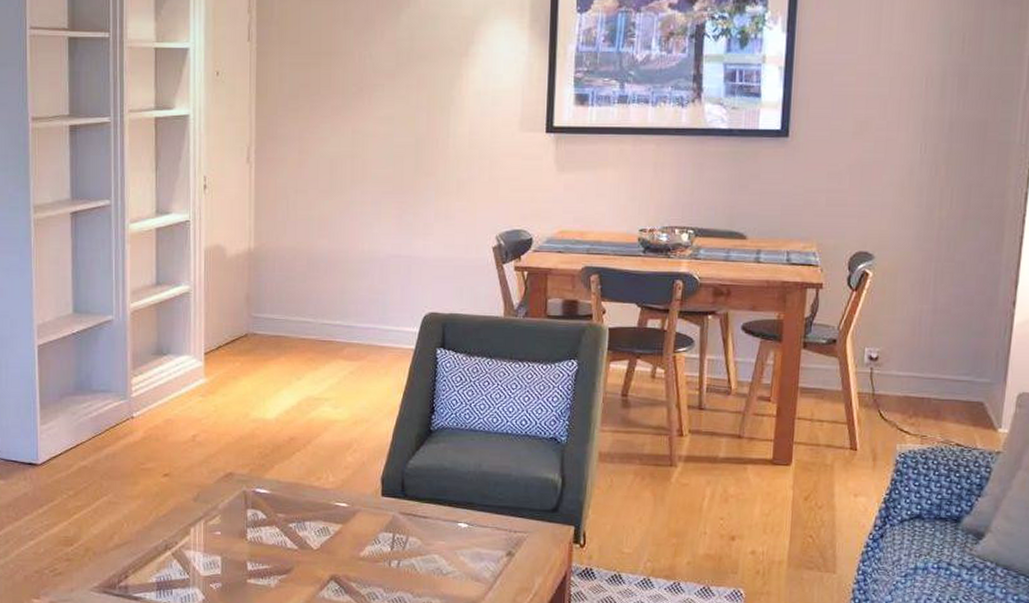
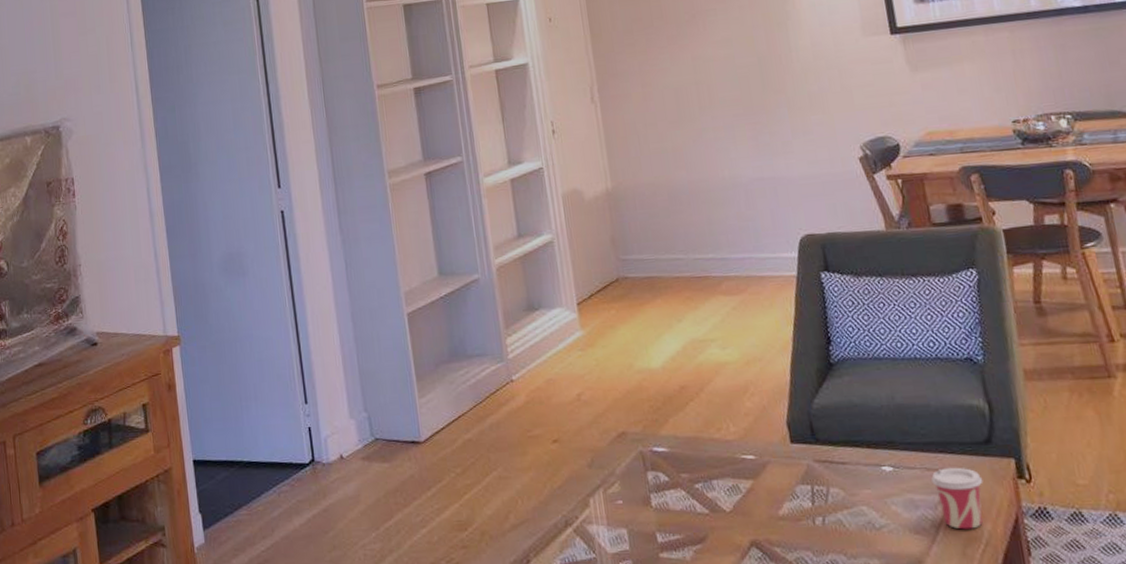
cup: none [499,529,544,581] -> present [931,467,983,530]

